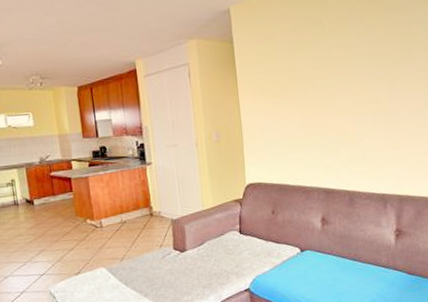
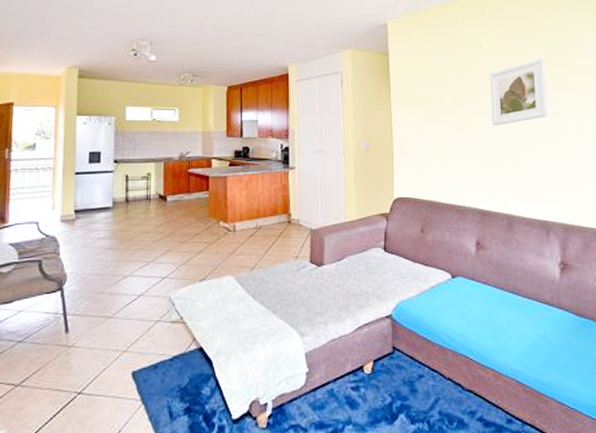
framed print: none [332,35,386,108] -> present [490,57,548,126]

